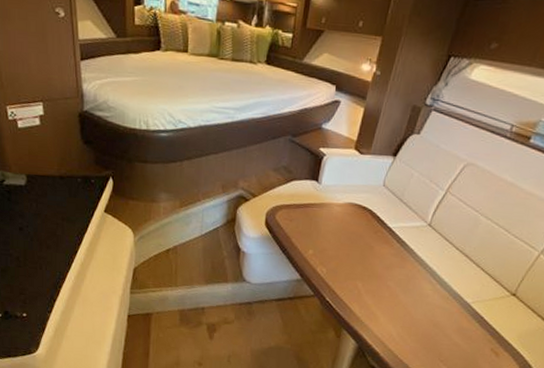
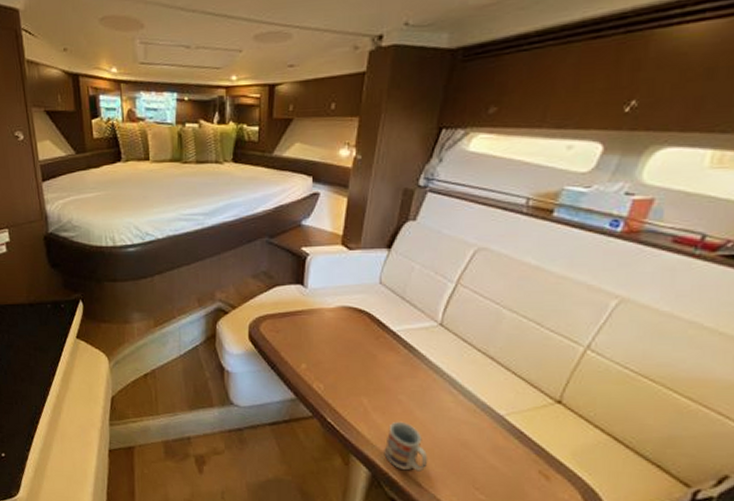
cup: none [370,303,406,346] -> present [384,421,428,472]

